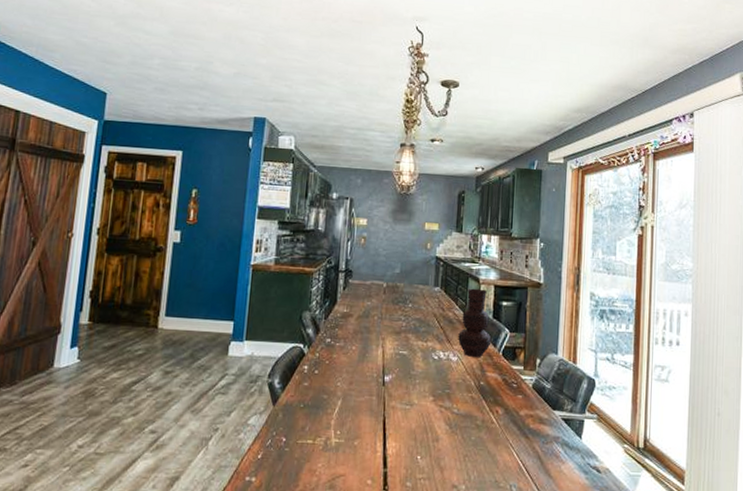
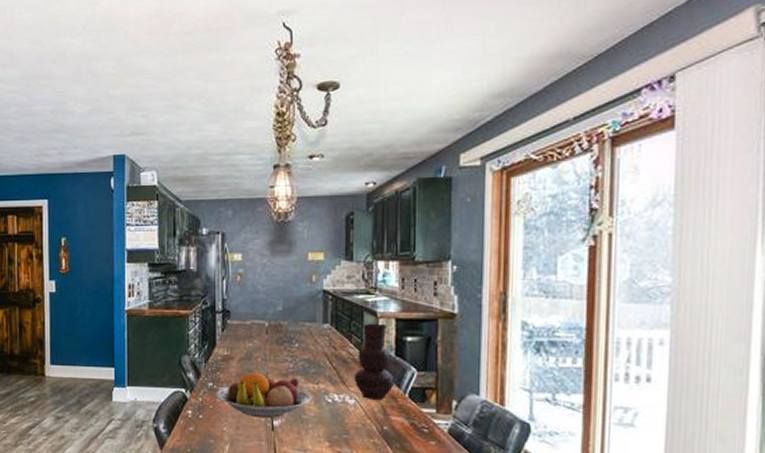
fruit bowl: none [332,329,421,374] -> present [215,372,312,419]

